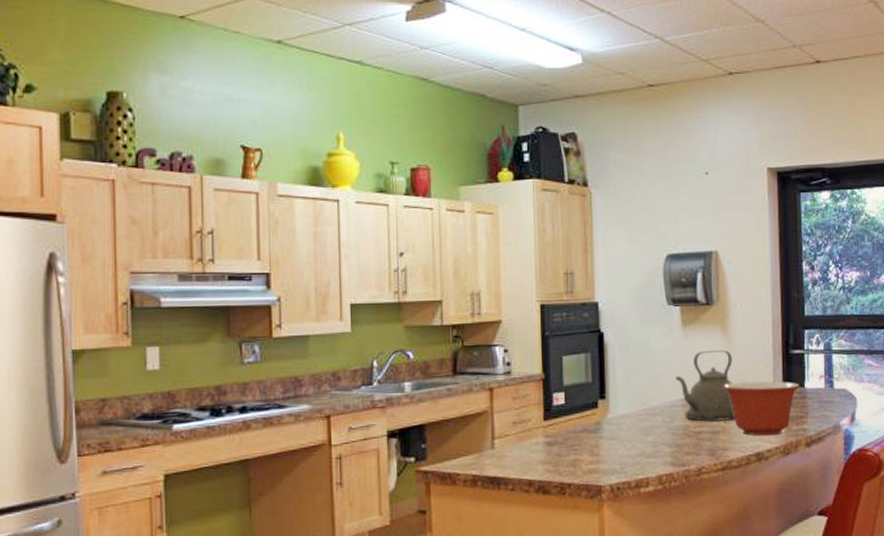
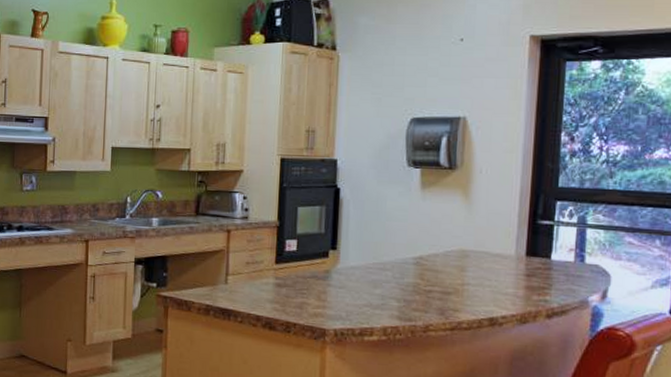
kettle: present [676,349,736,422] -> none [410,213,472,284]
mixing bowl: present [723,381,800,436] -> none [459,247,545,303]

